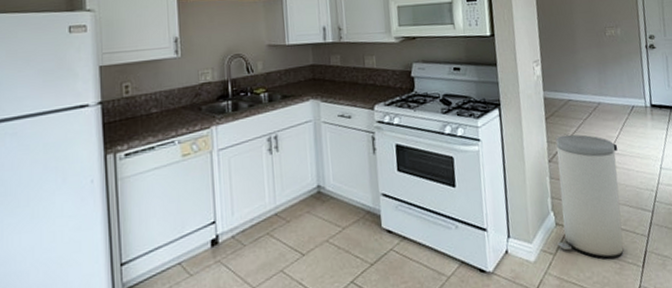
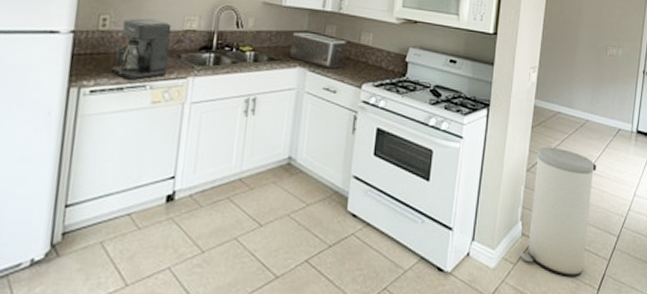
coffee maker: none [141,78,192,139] -> present [111,18,172,81]
toaster: none [300,65,354,97] -> present [290,32,346,69]

